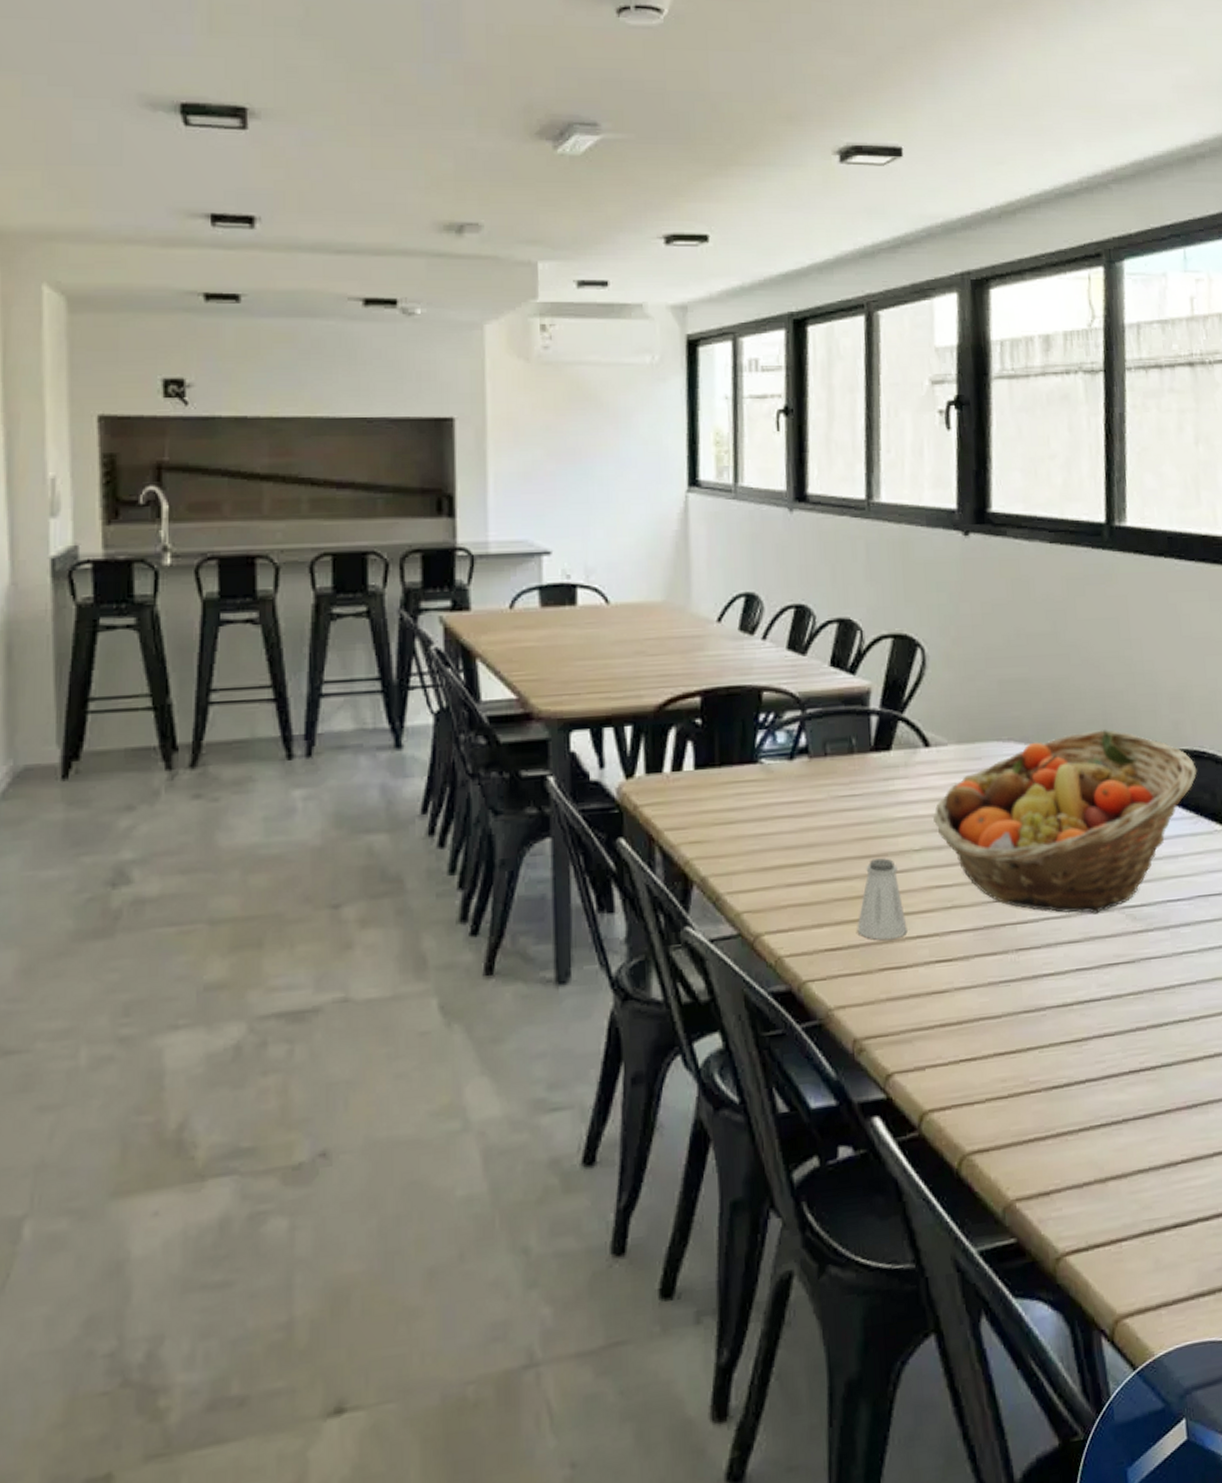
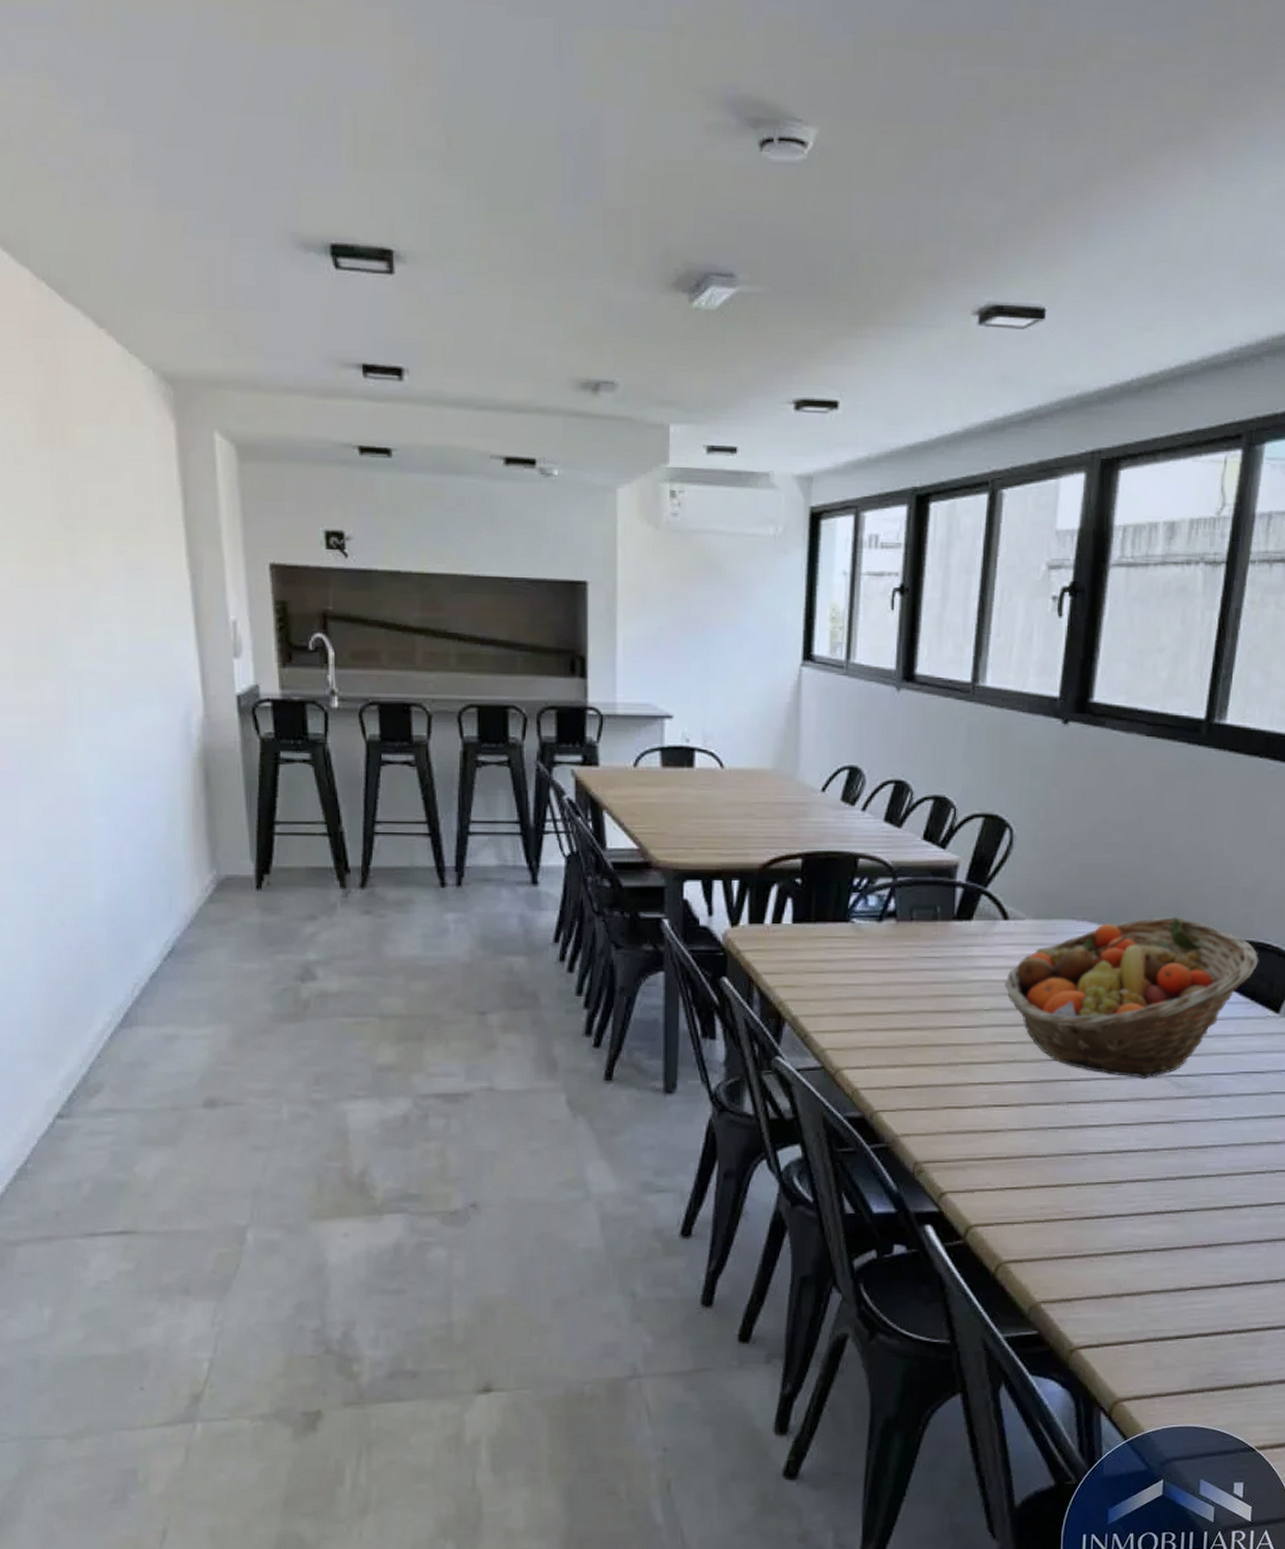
saltshaker: present [857,858,908,940] -> none [926,1014,971,1084]

